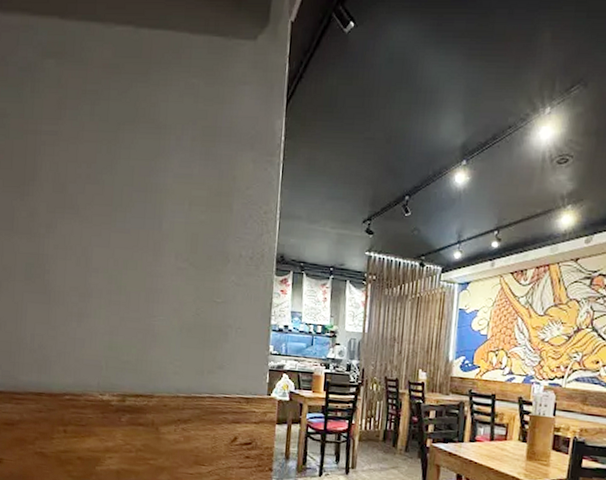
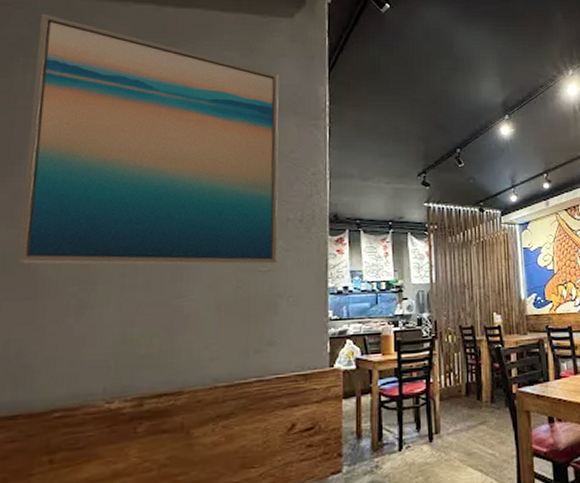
wall art: none [36,37,239,298] -> present [18,13,279,266]

